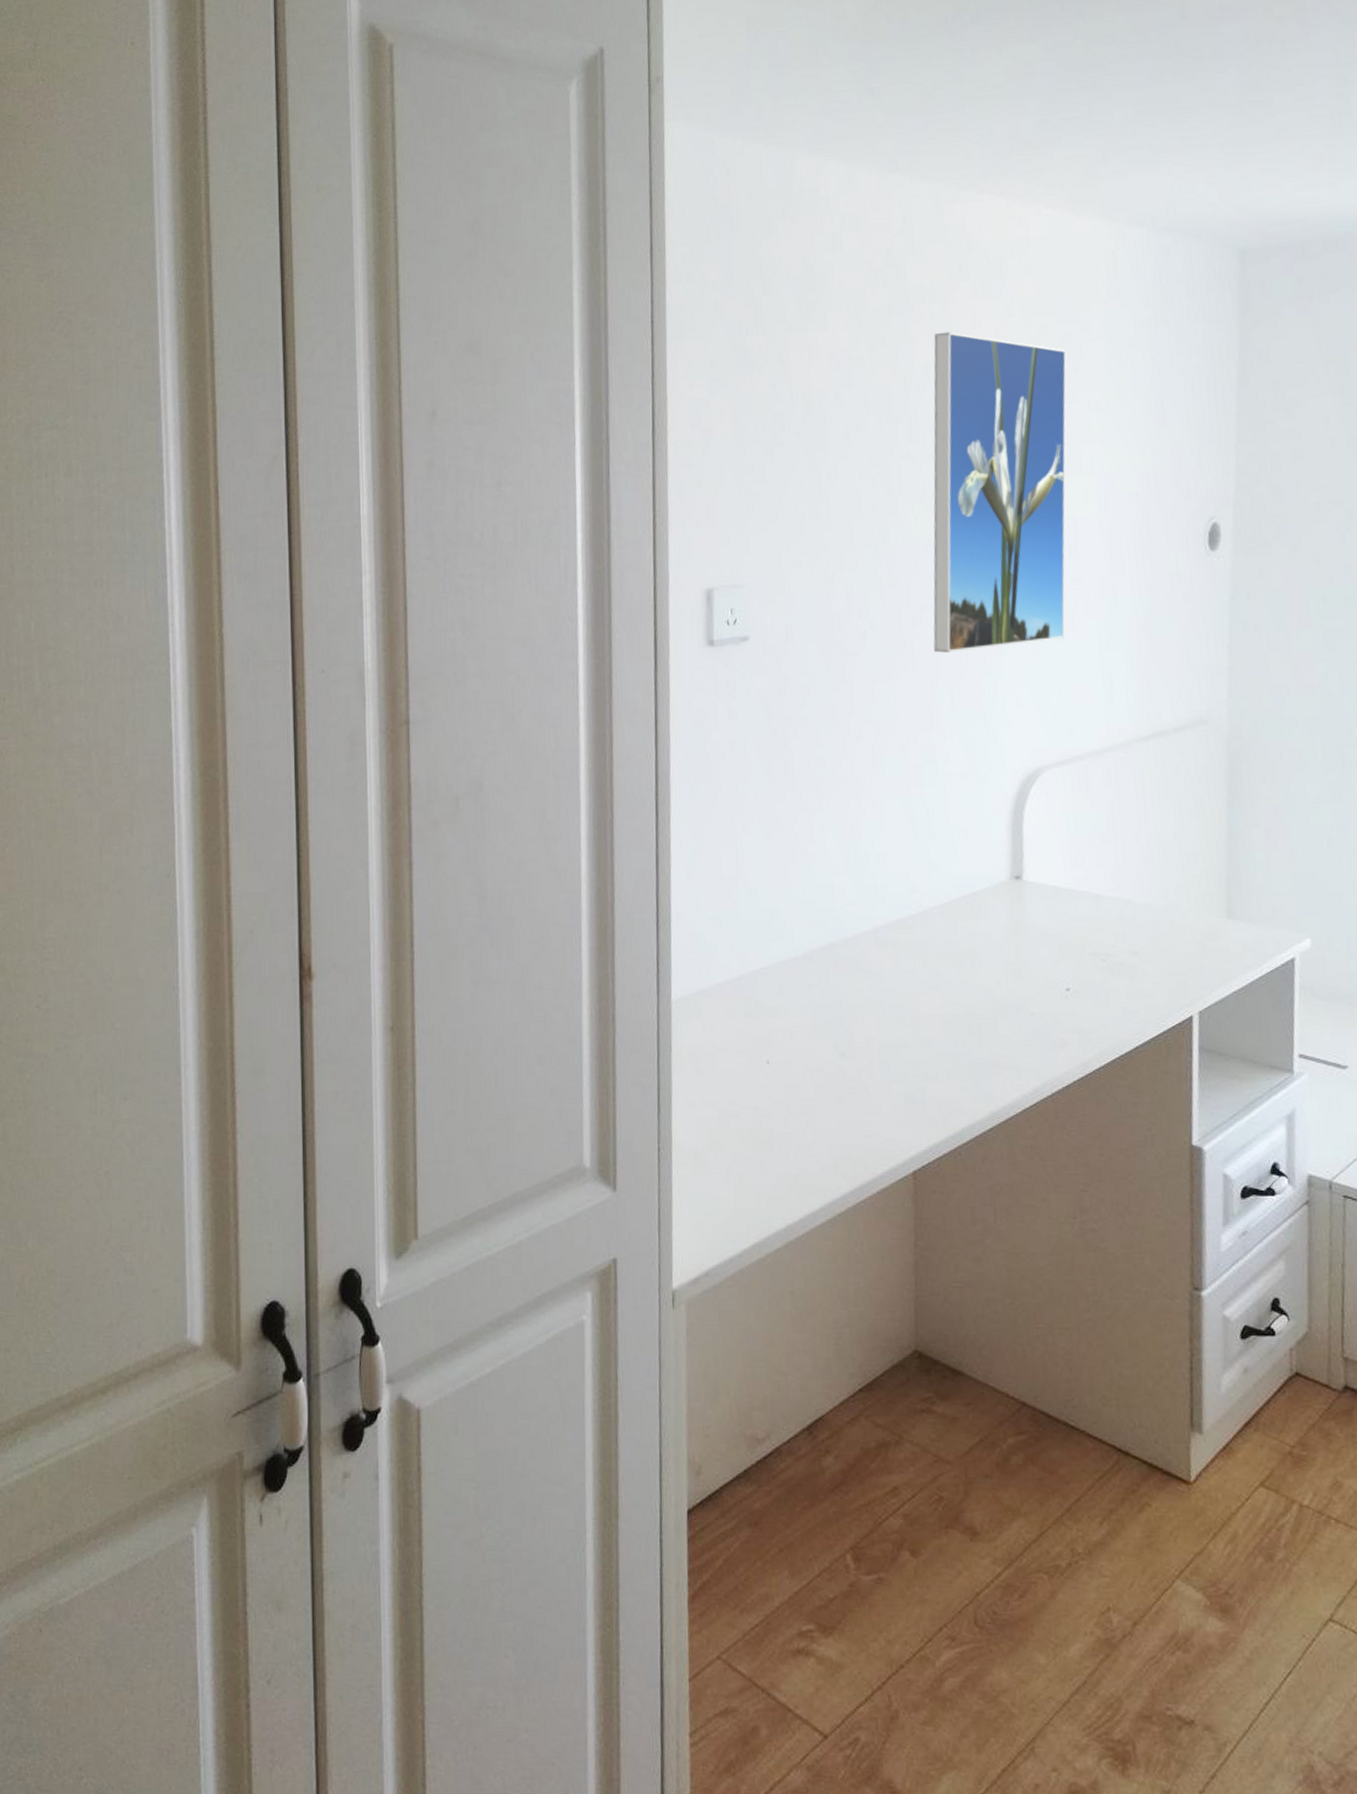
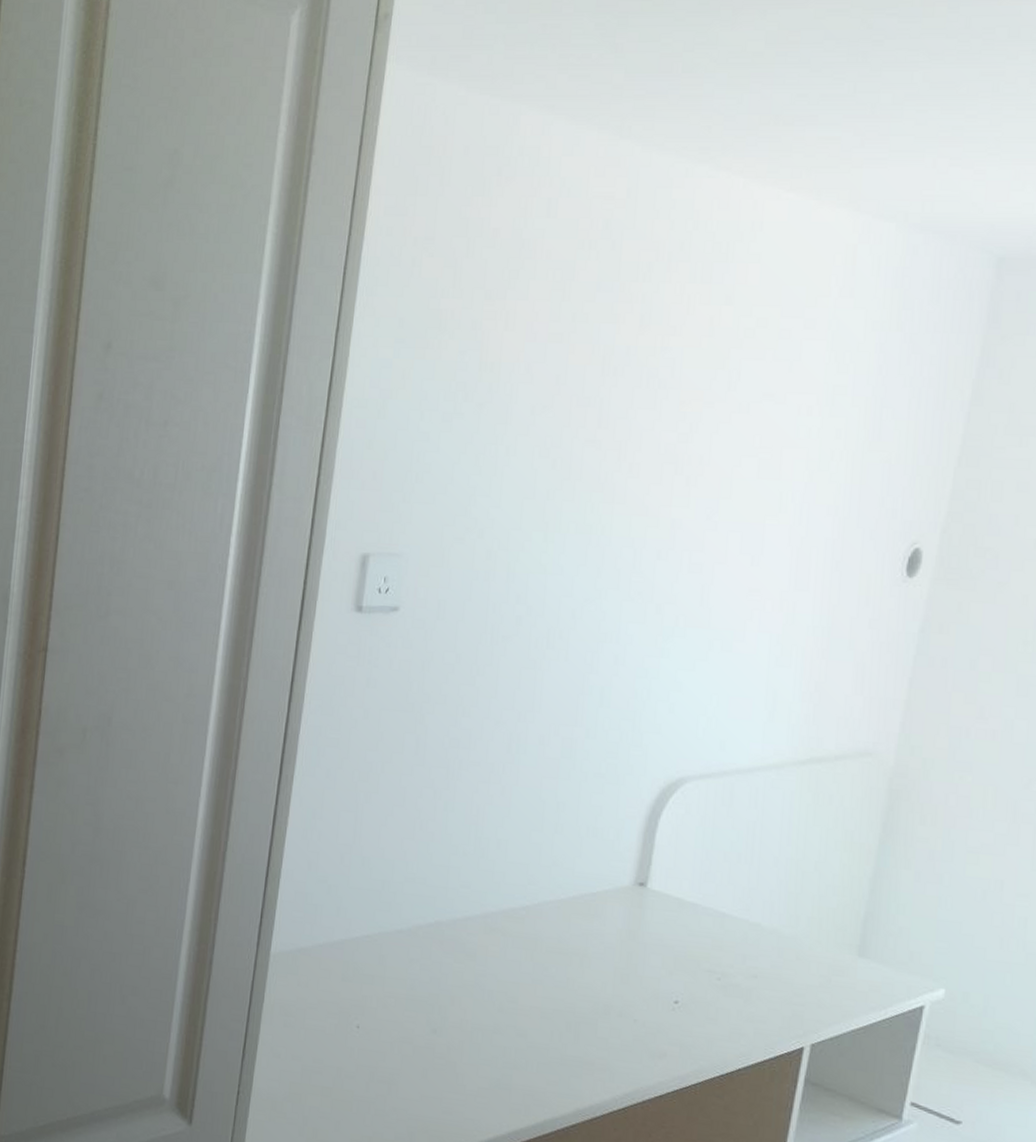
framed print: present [933,331,1067,654] -> none [590,314,784,650]

